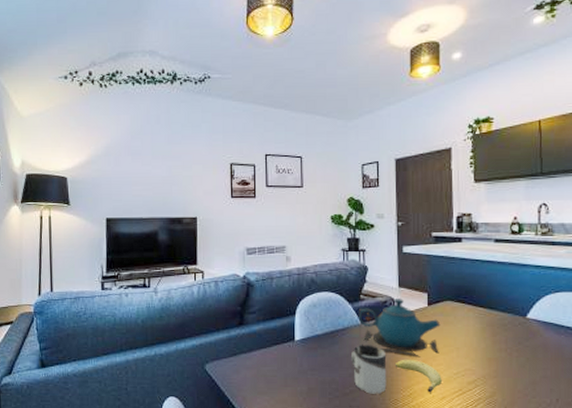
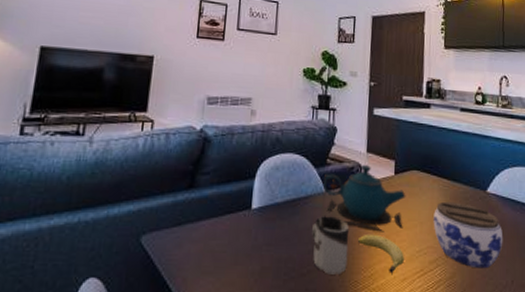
jar: none [470,328,546,388] -> present [433,201,503,269]

